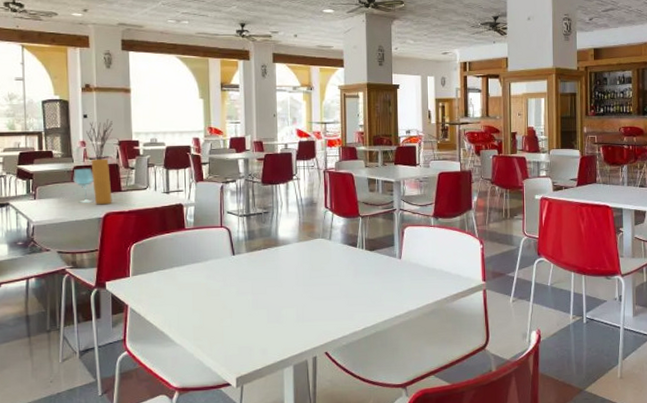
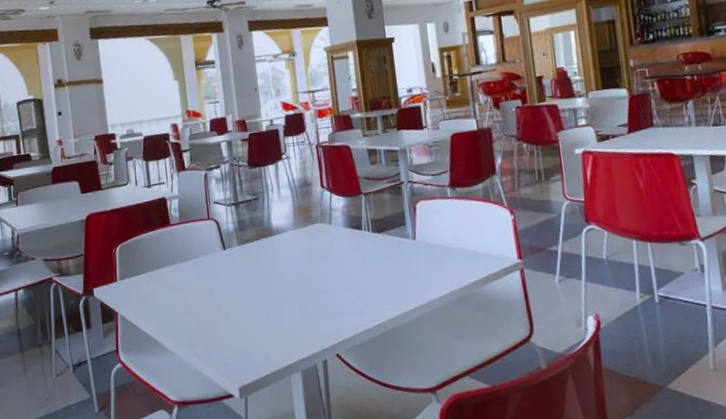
wine glass: present [73,168,94,203] -> none [52,168,75,206]
vase: present [86,119,113,205] -> none [62,113,94,207]

